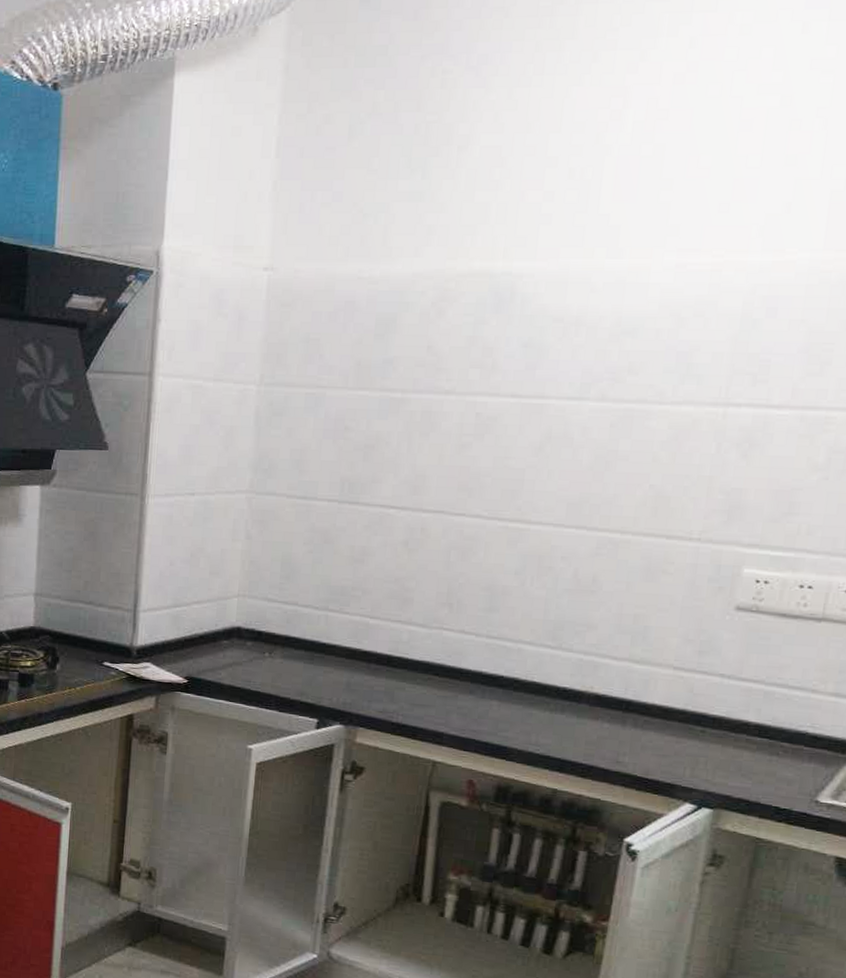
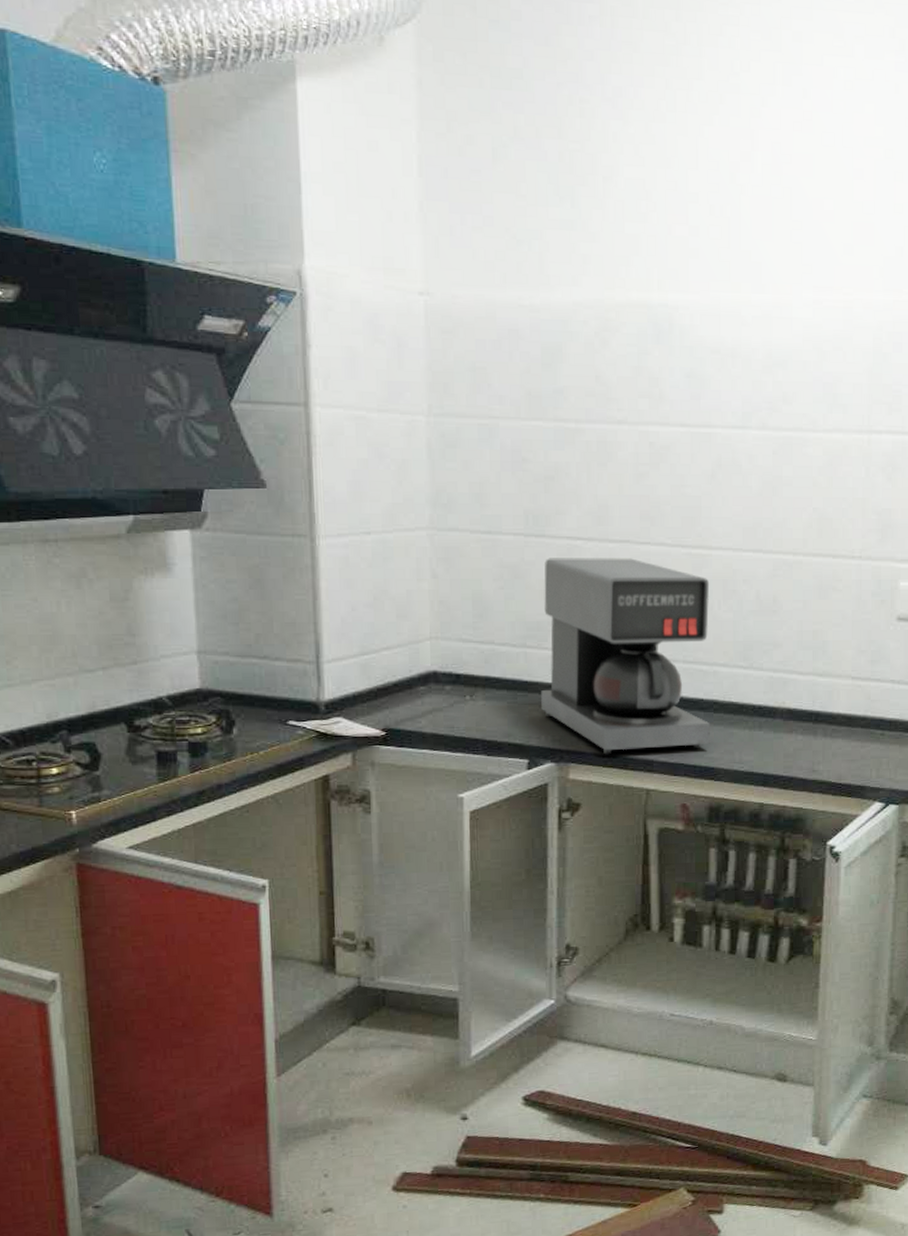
coffee maker: none [336,525,524,727] -> present [541,558,710,755]

